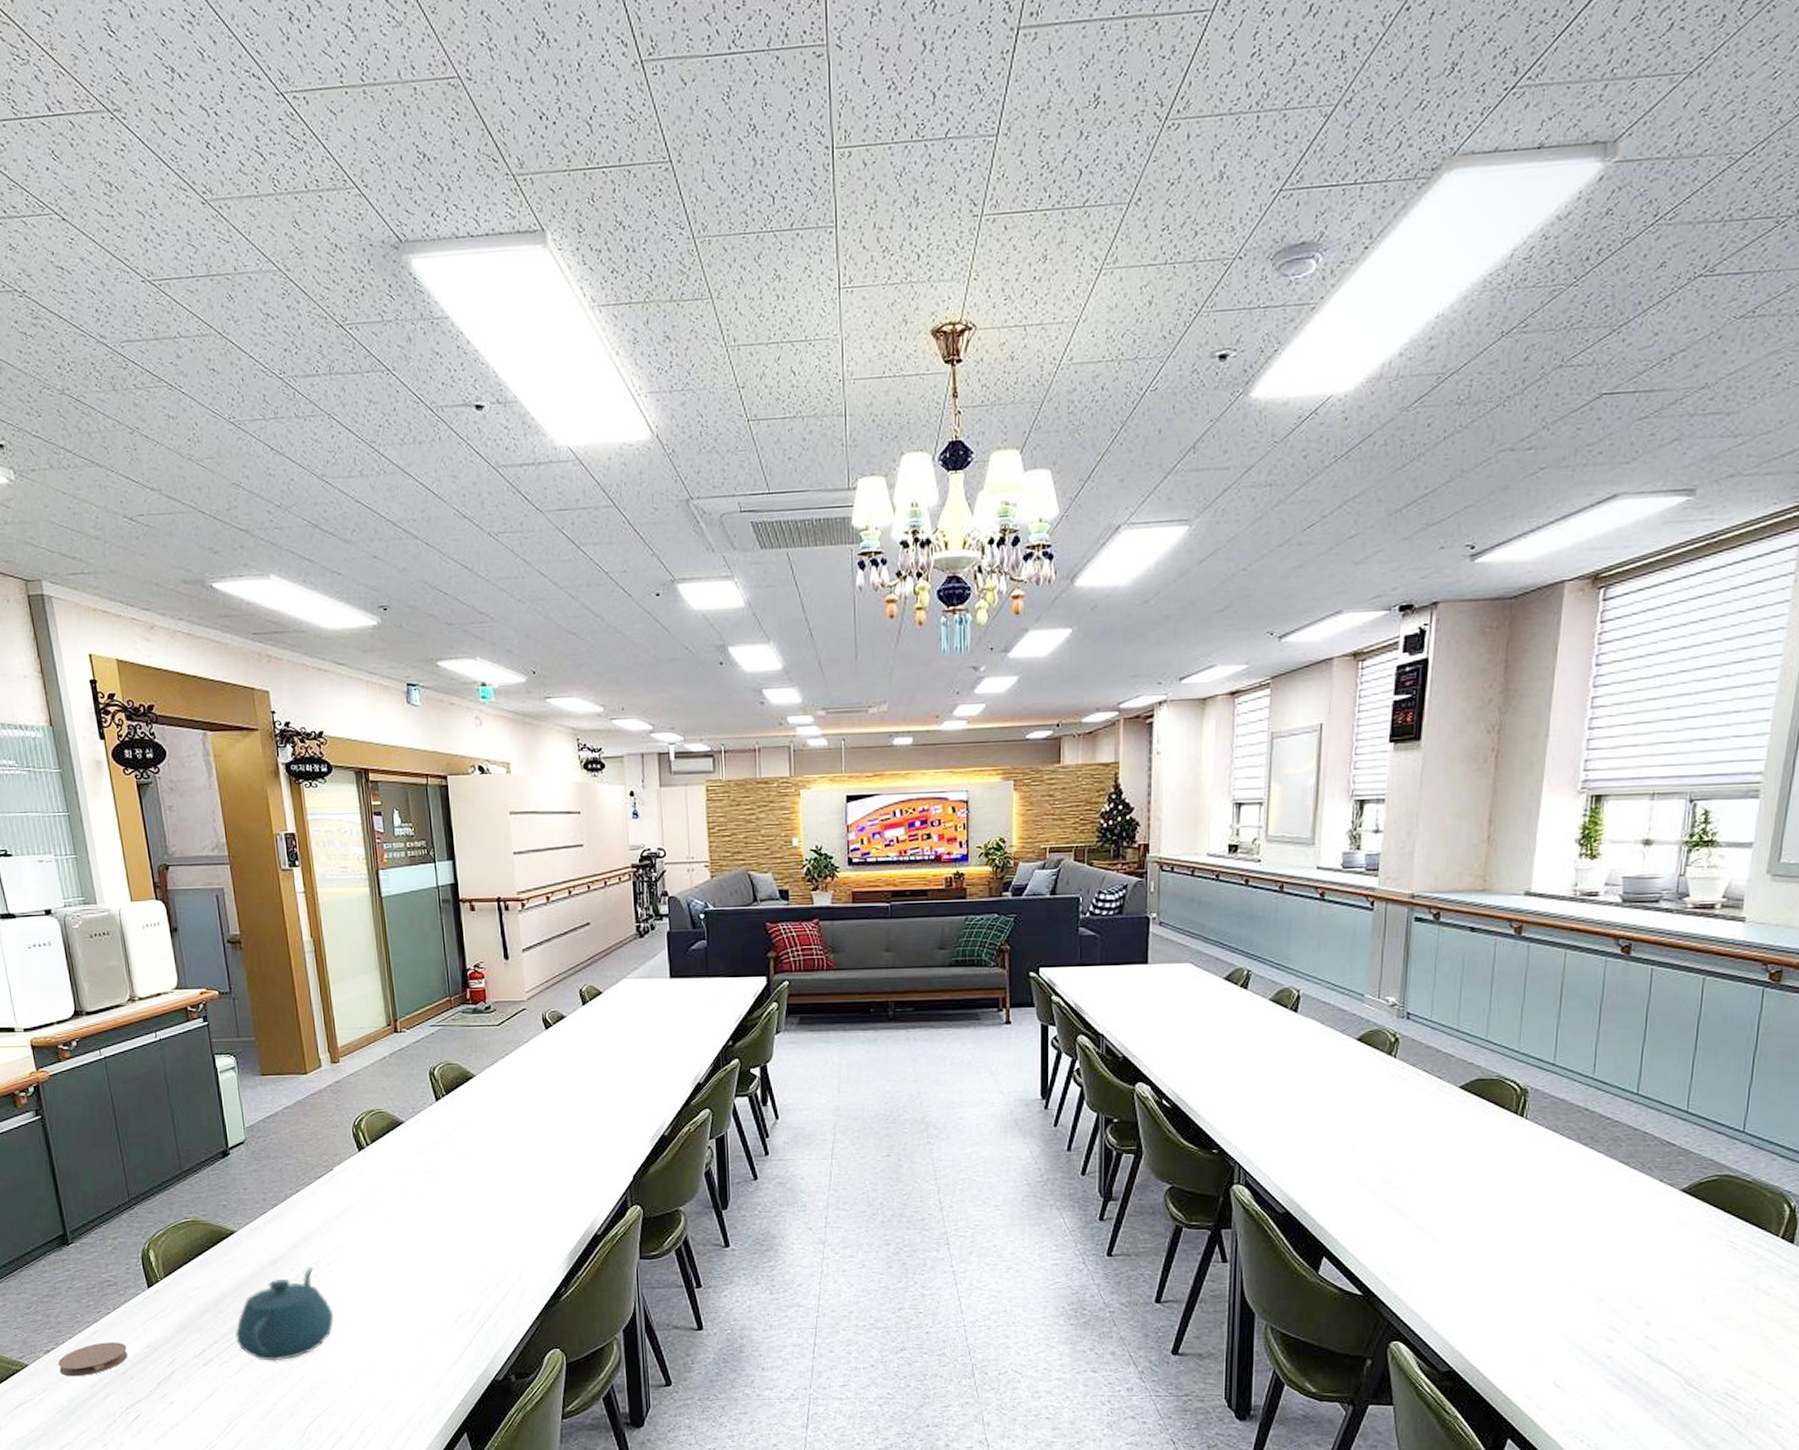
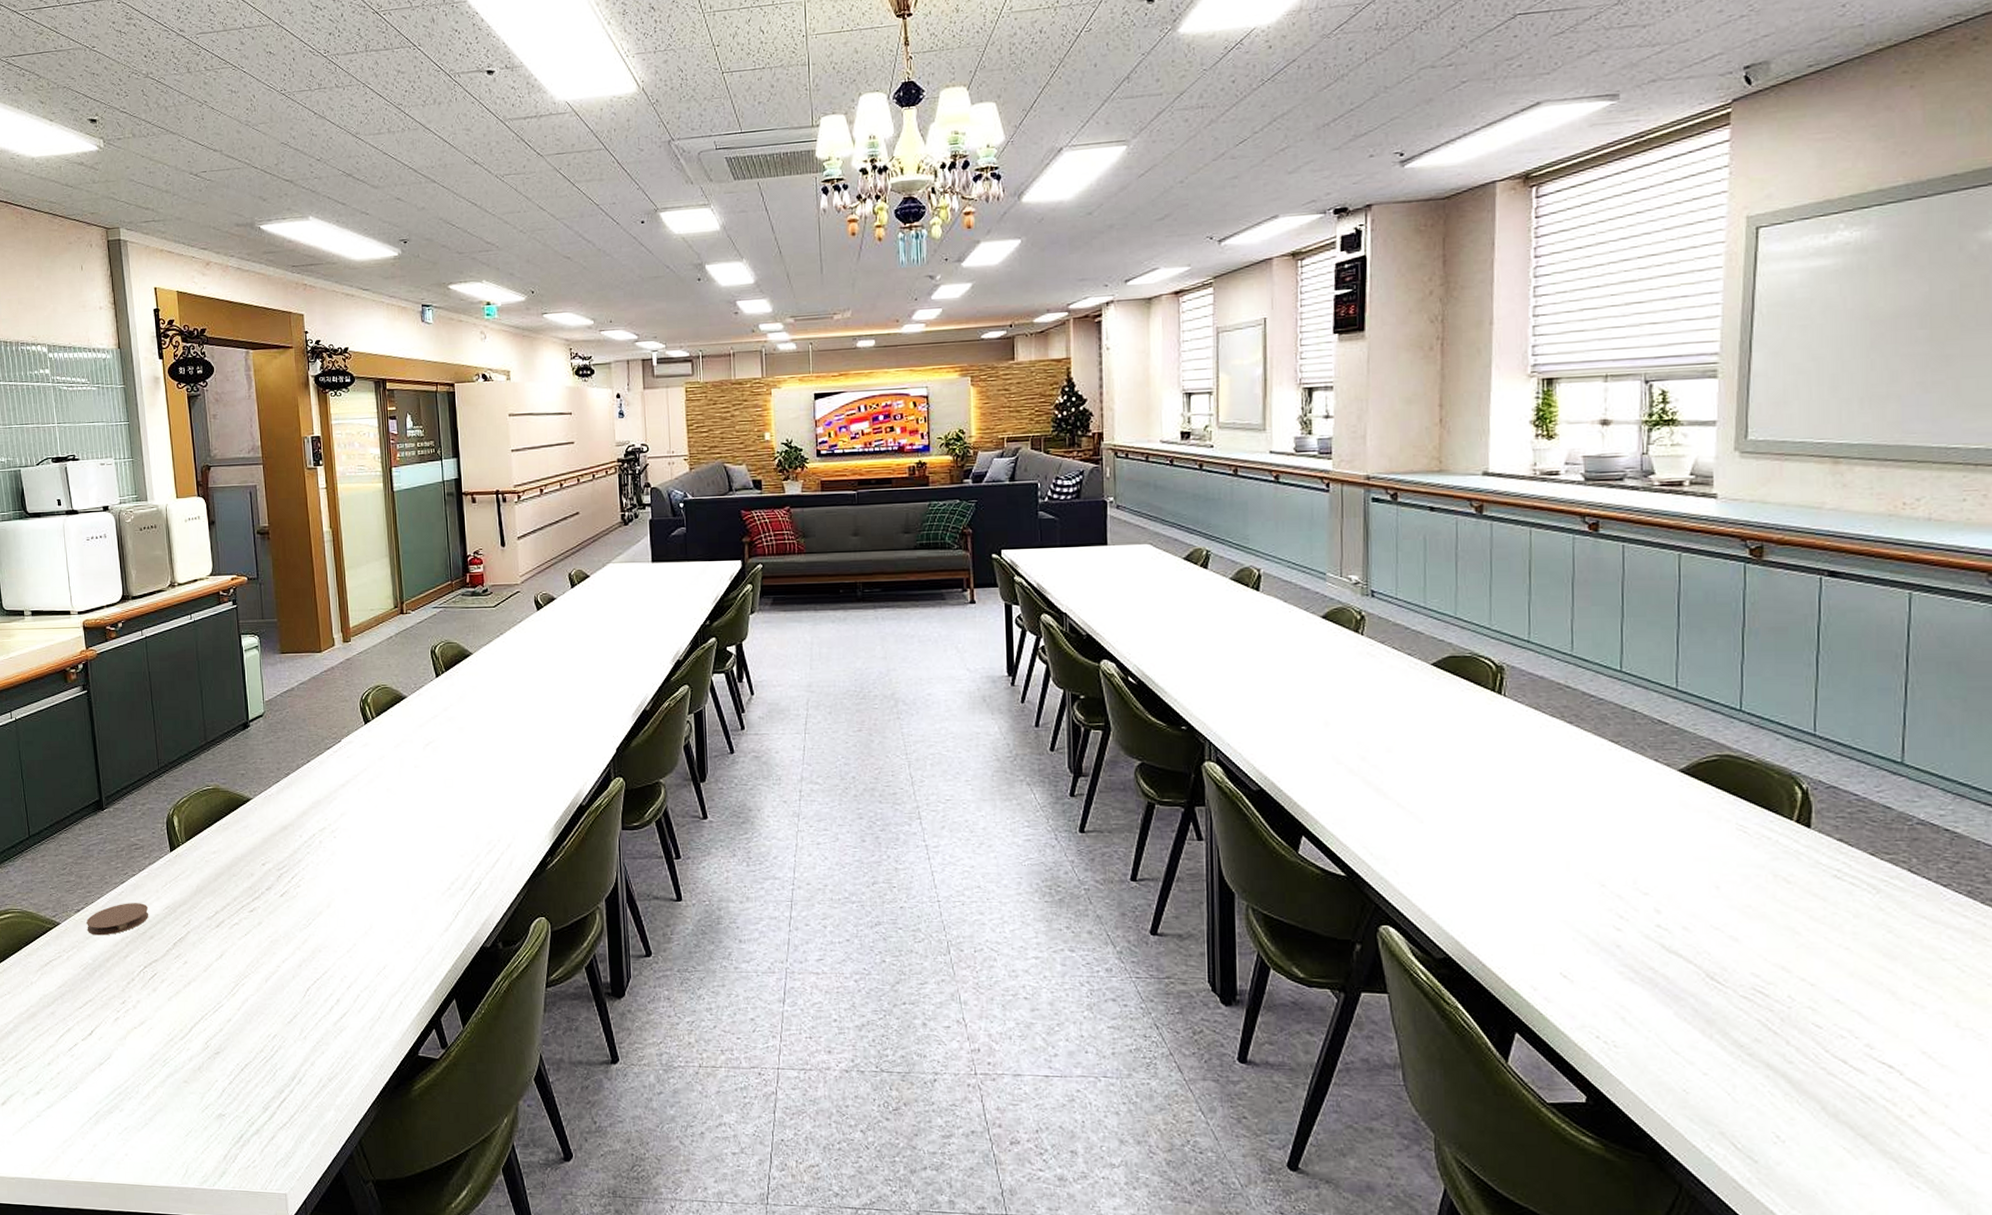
teapot: present [235,1268,334,1361] -> none [246,834,336,924]

